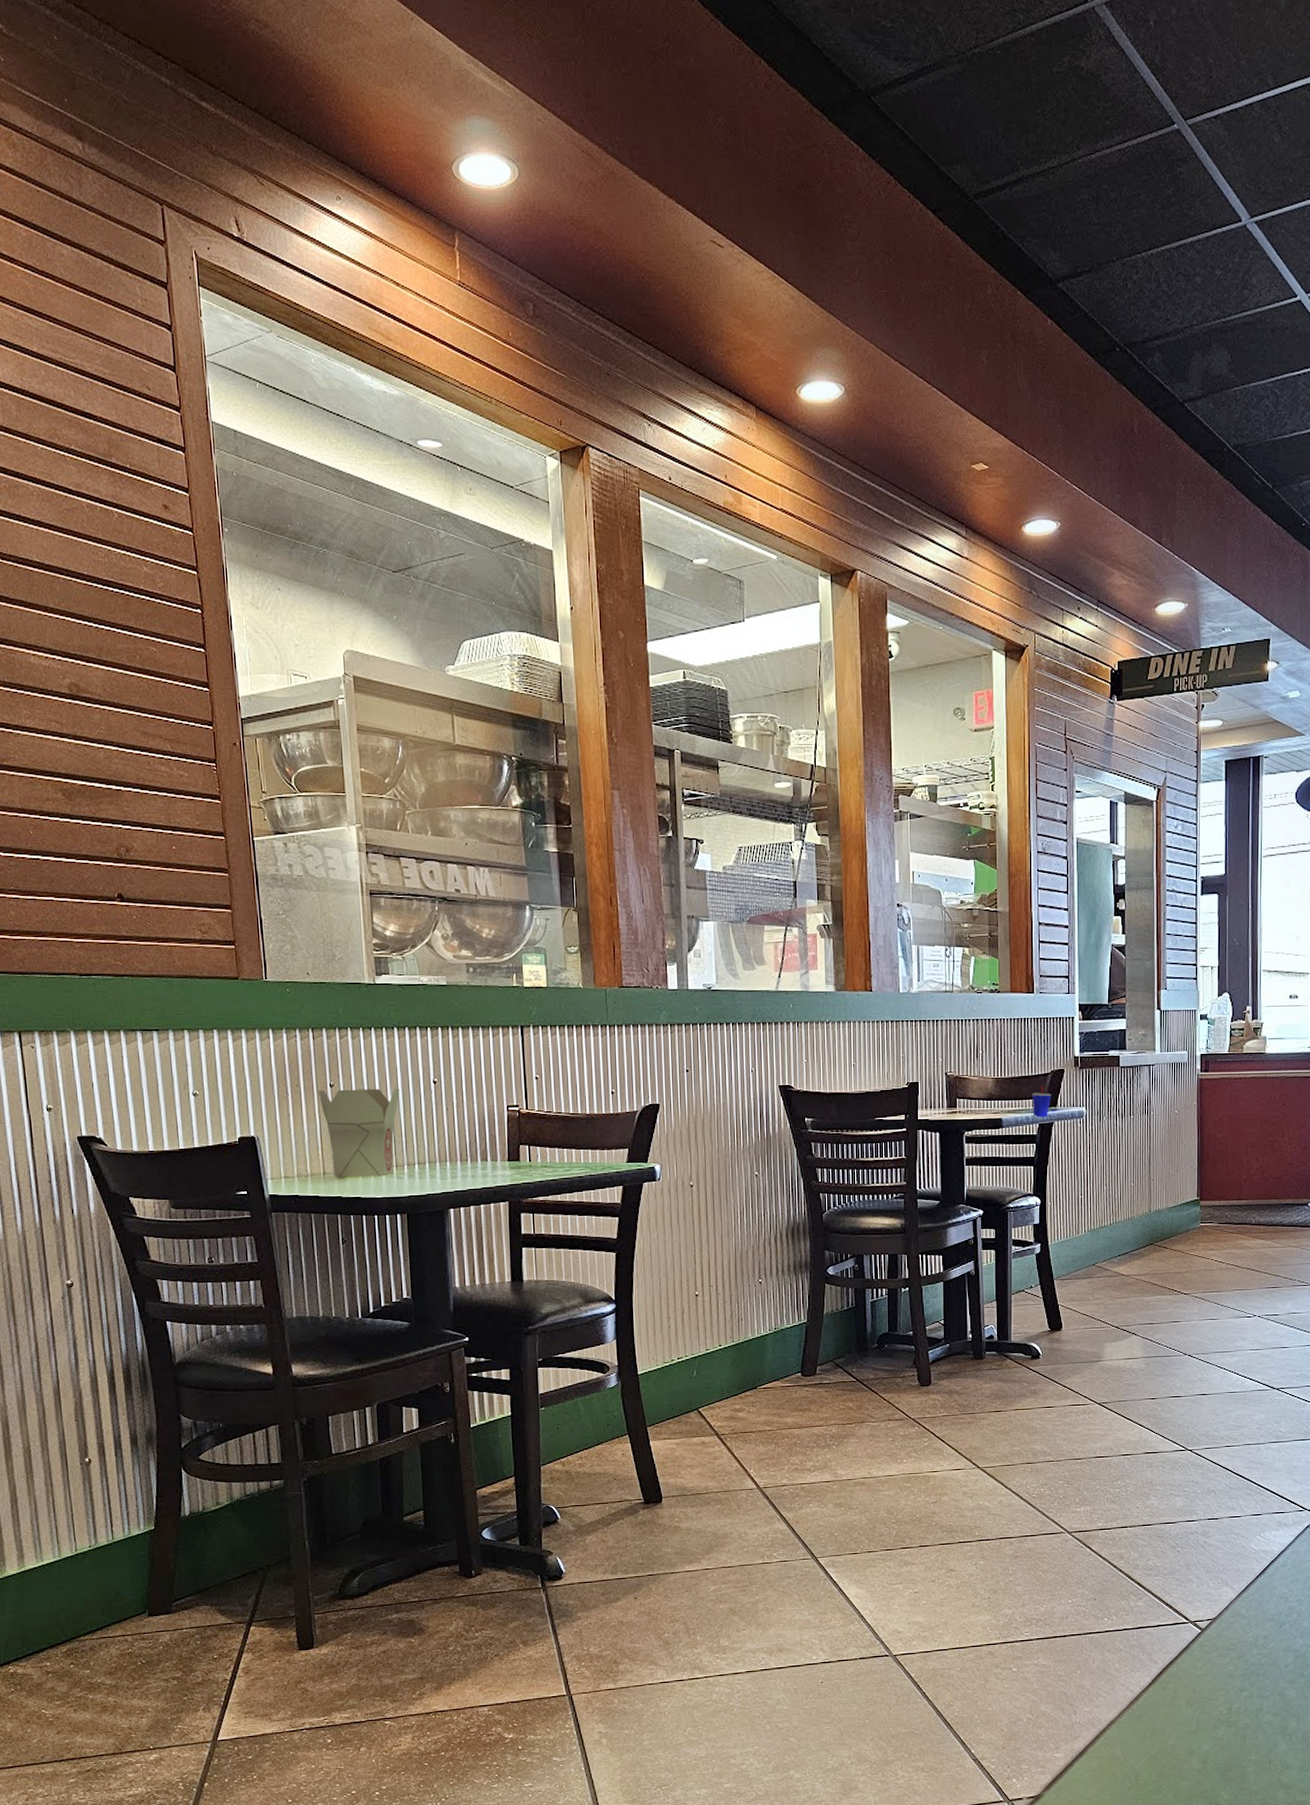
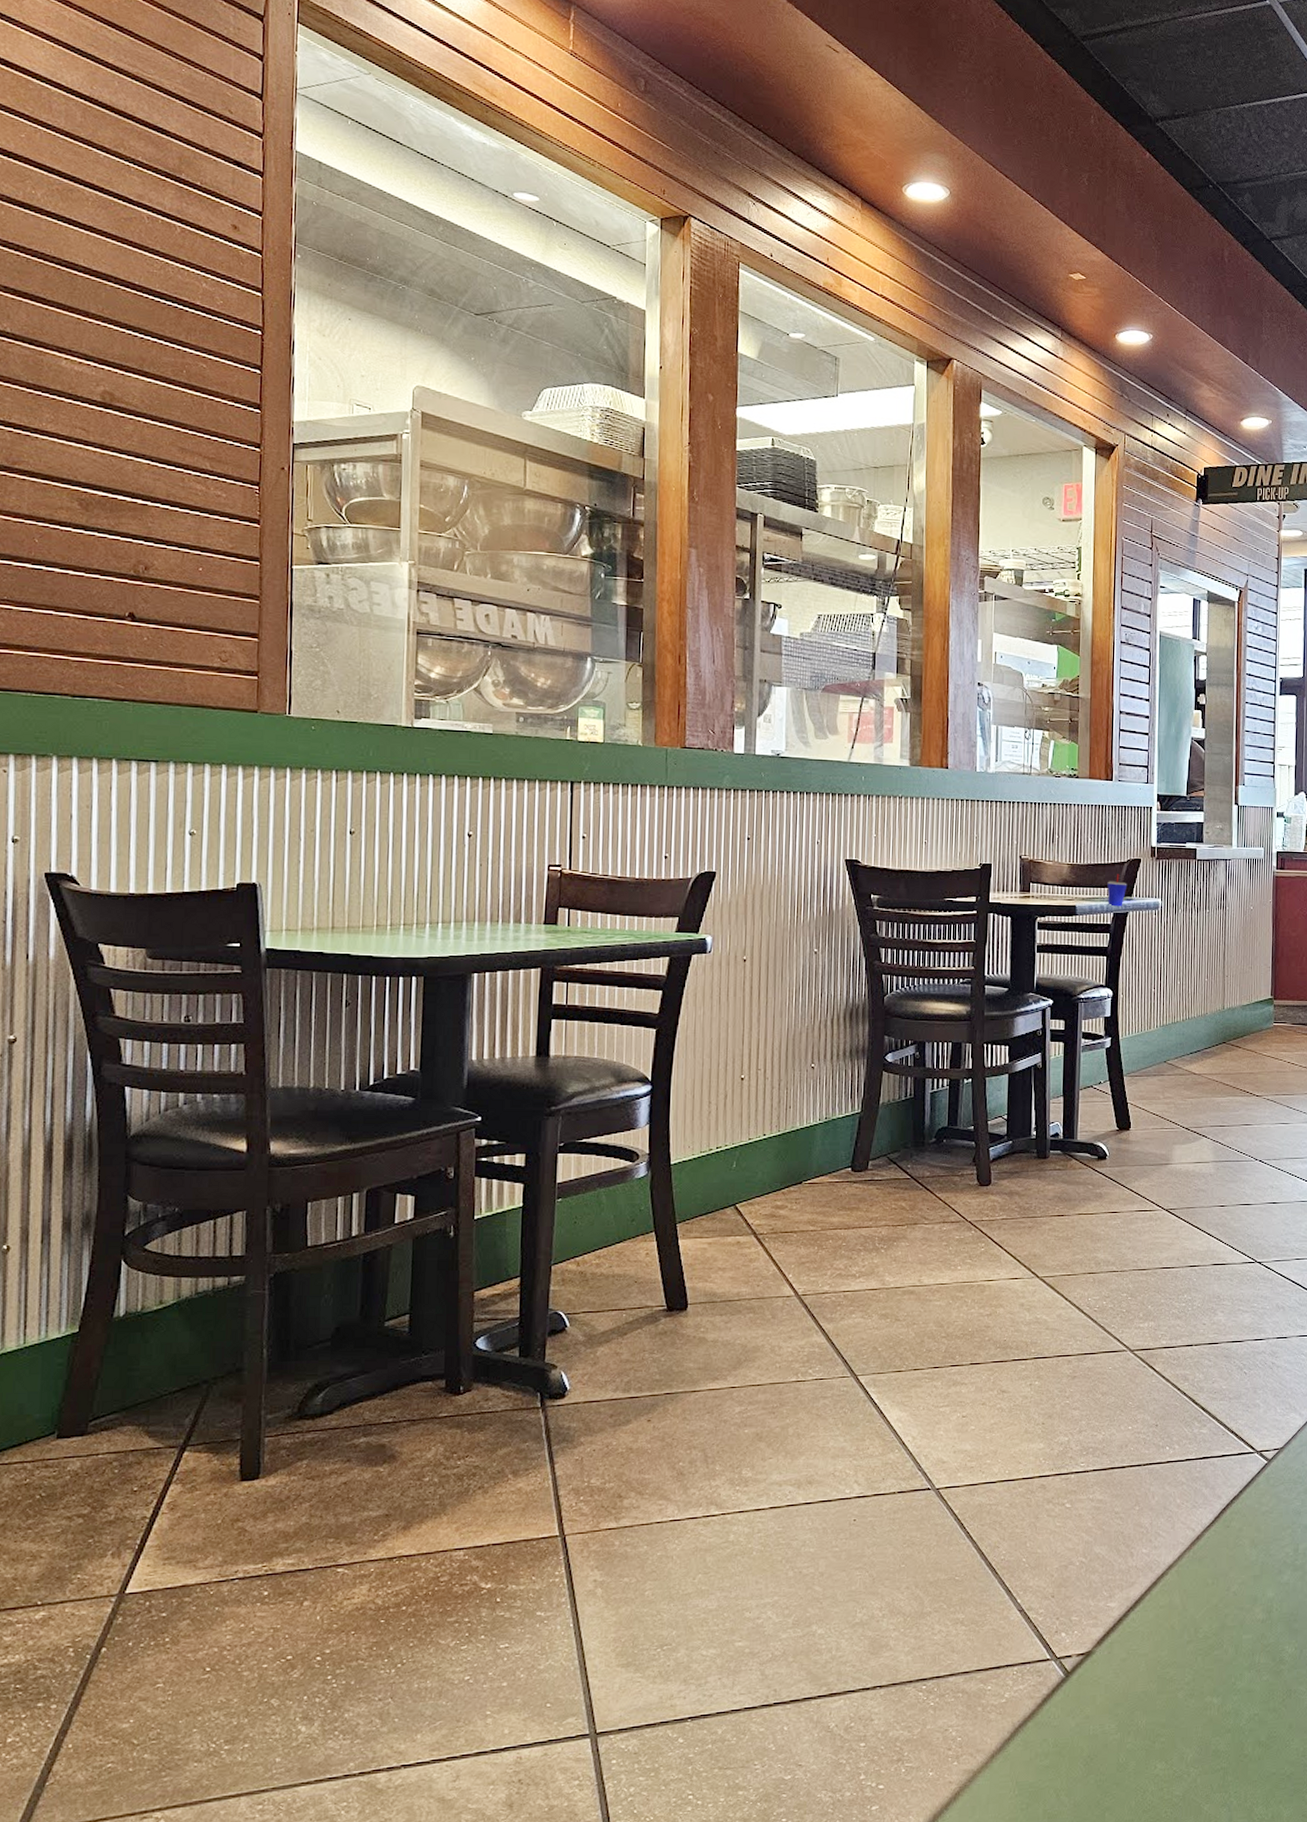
takeout container: present [318,1088,400,1178] -> none [335,836,429,935]

